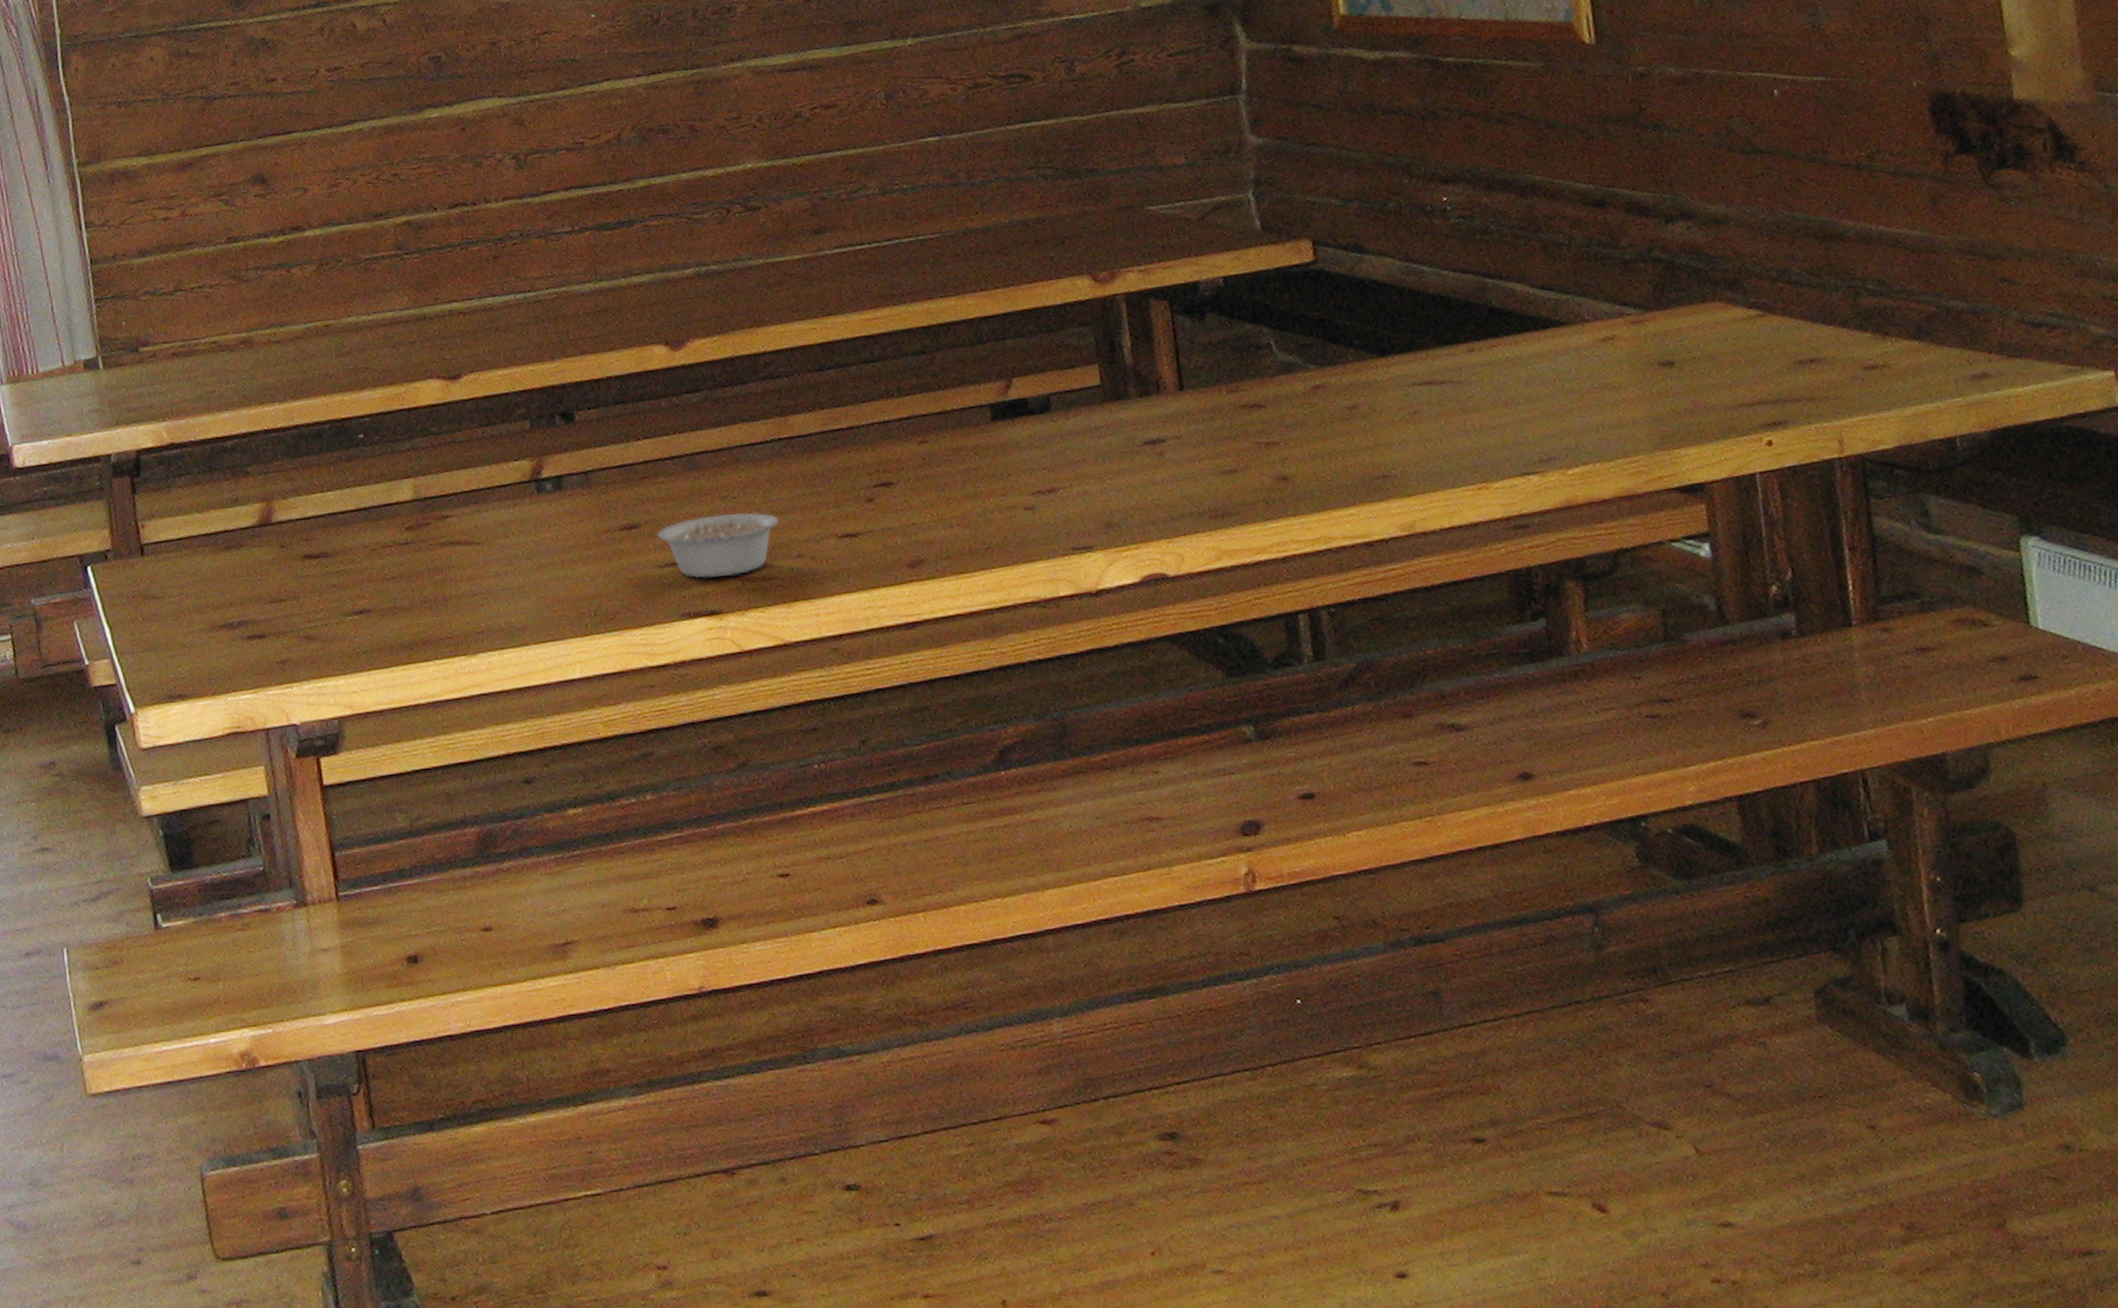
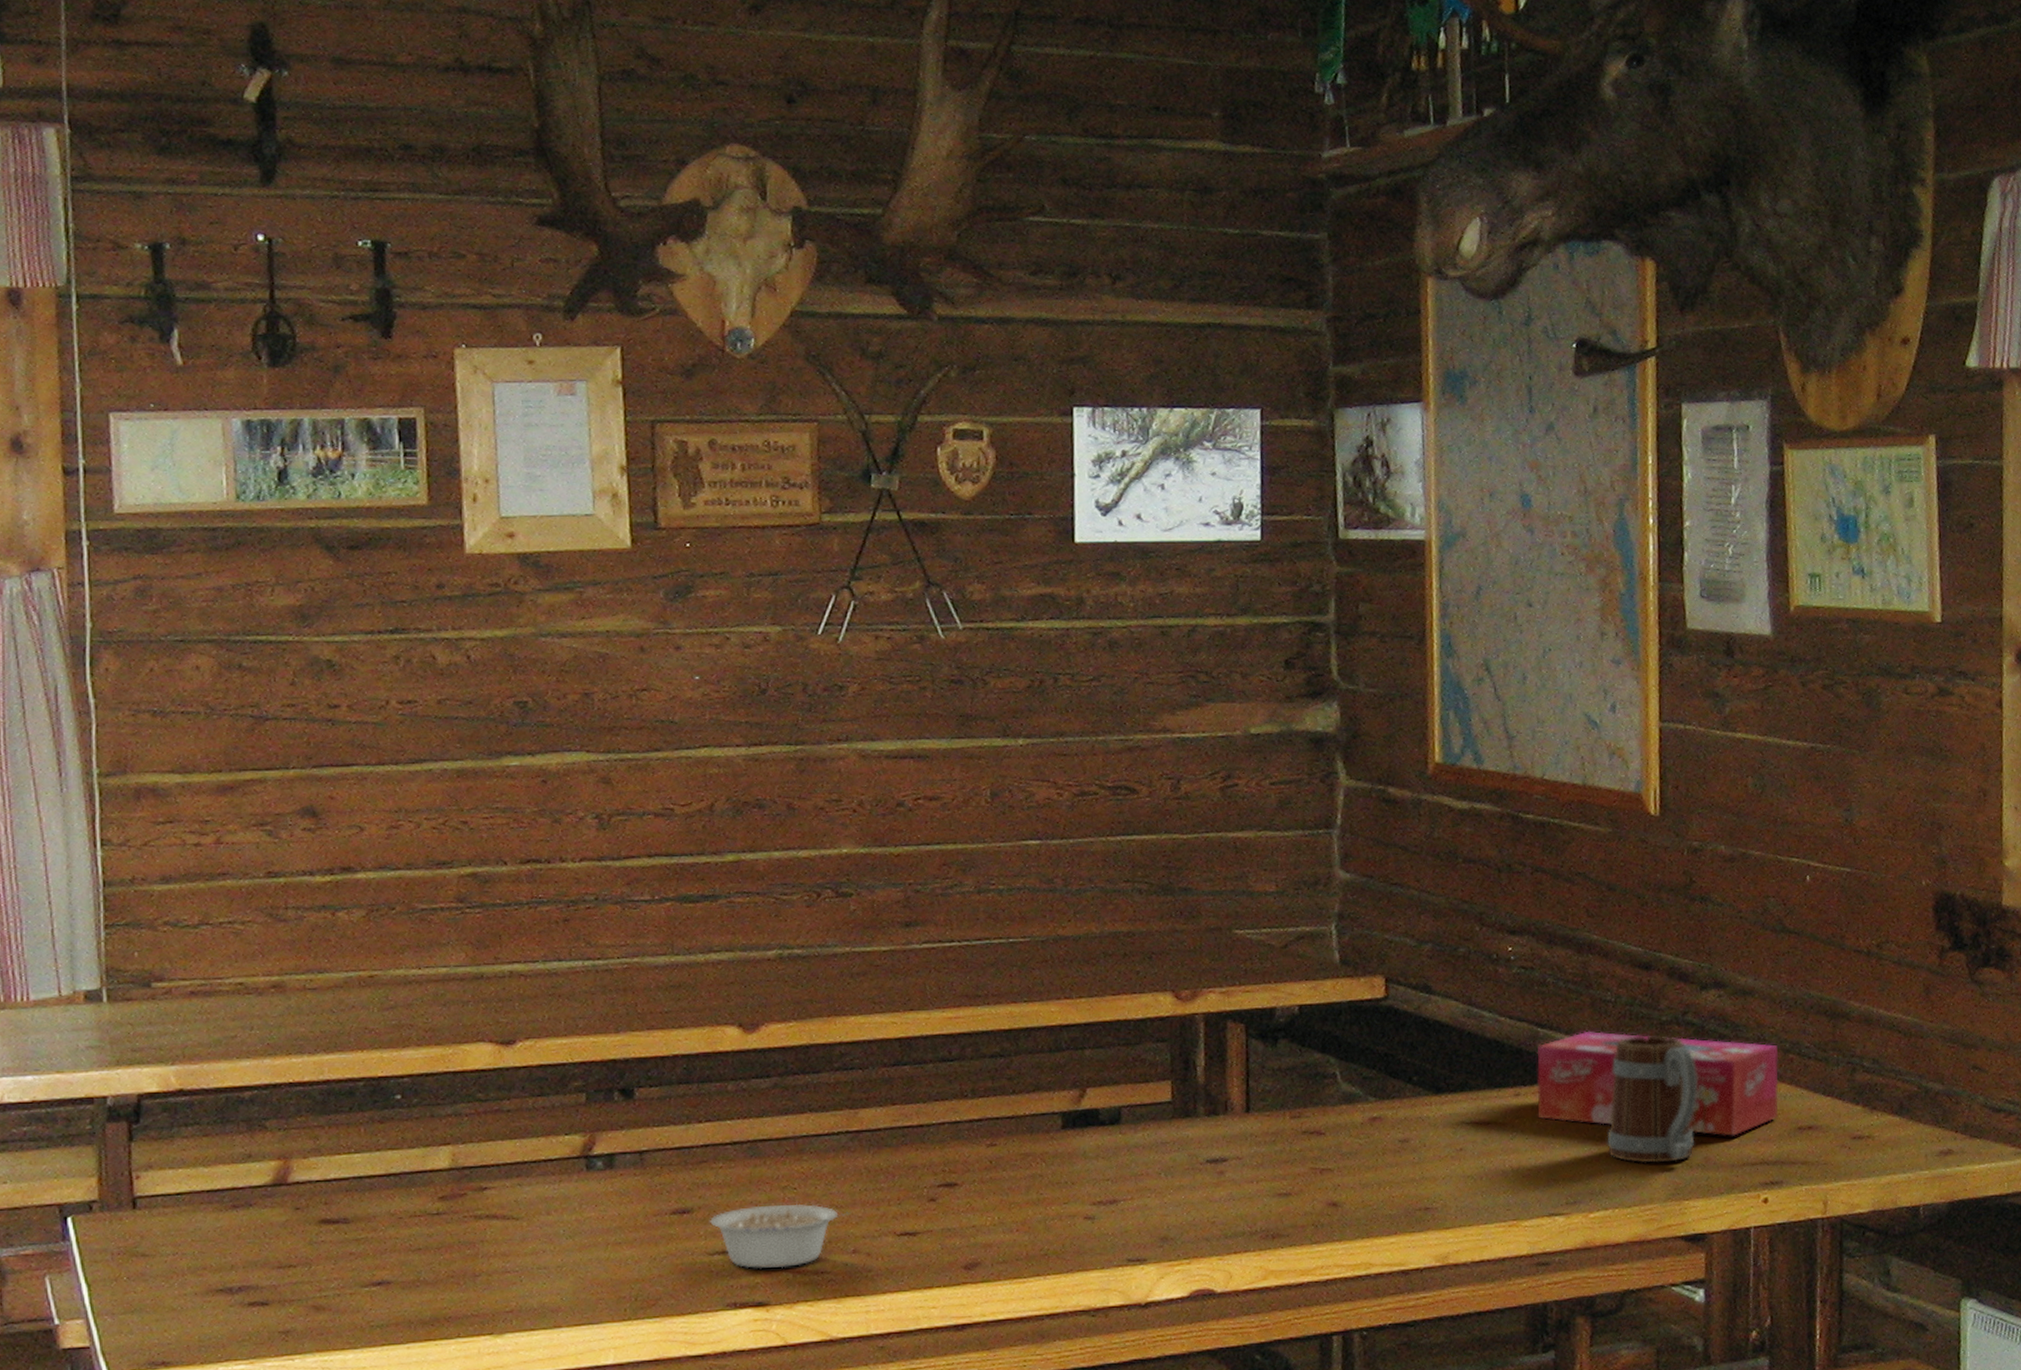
tissue box: none [1487,273,1774,377] -> present [1537,1031,1779,1136]
mug: none [1574,275,1678,413] -> present [1607,1036,1698,1164]

